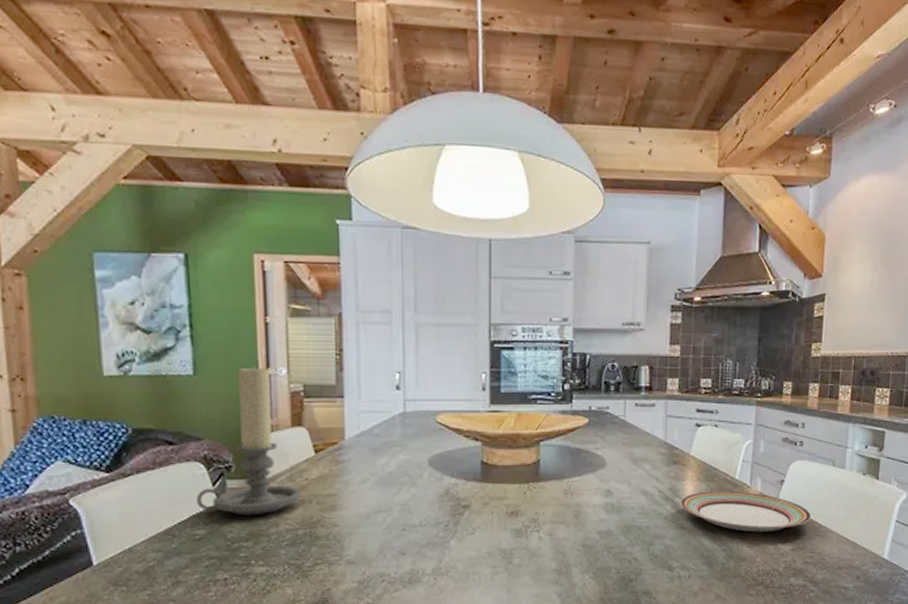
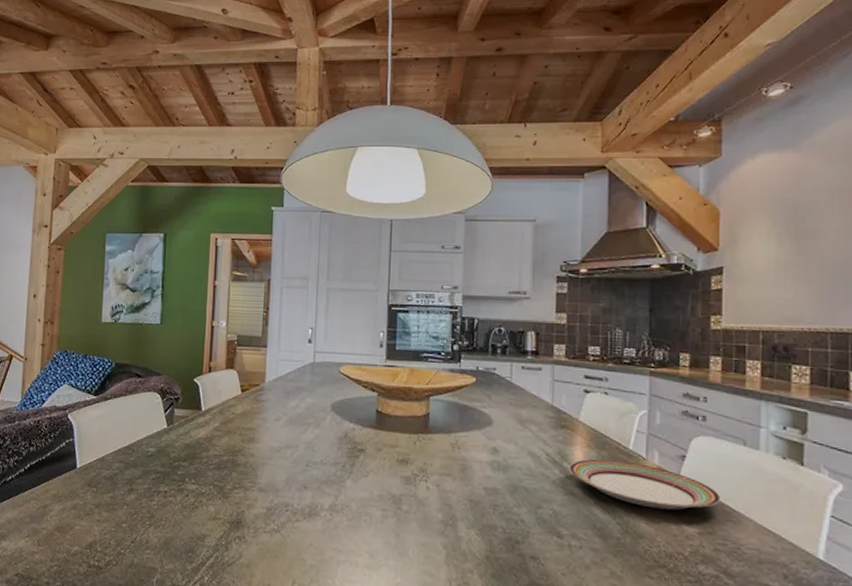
candle holder: present [196,365,302,516] -> none [152,318,229,441]

